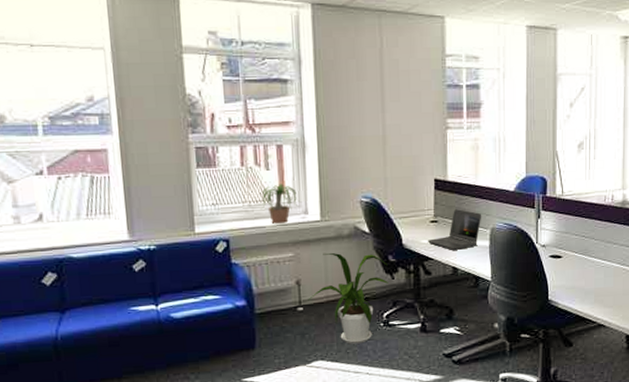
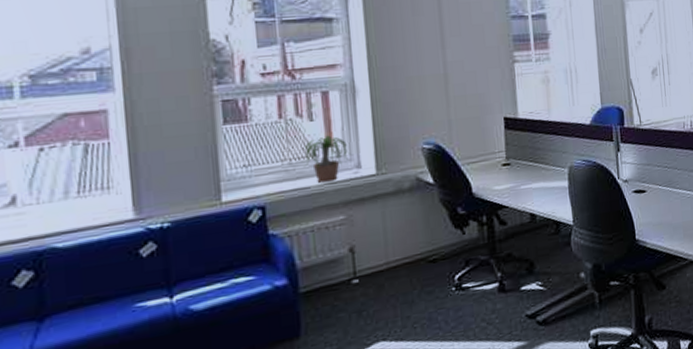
house plant: present [308,252,388,344] -> none [364,207,459,317]
laptop computer: present [428,209,482,250] -> none [501,148,559,195]

